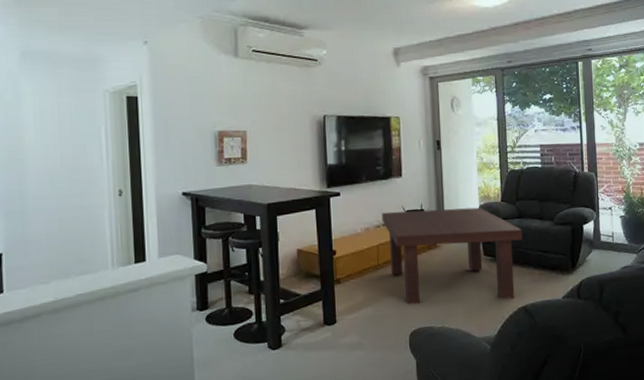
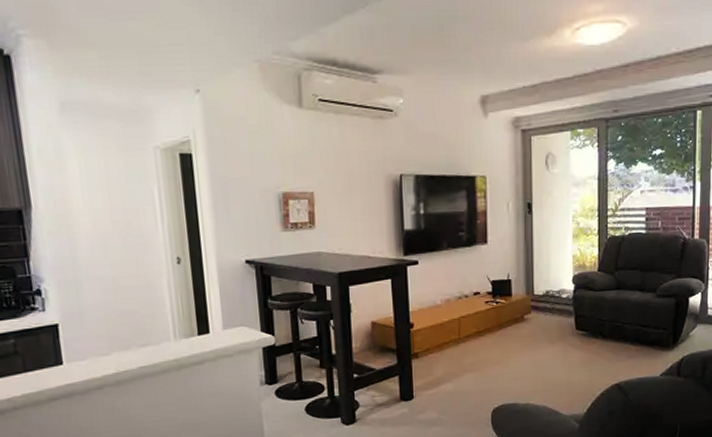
coffee table: present [381,207,523,305] -> none [464,277,620,381]

